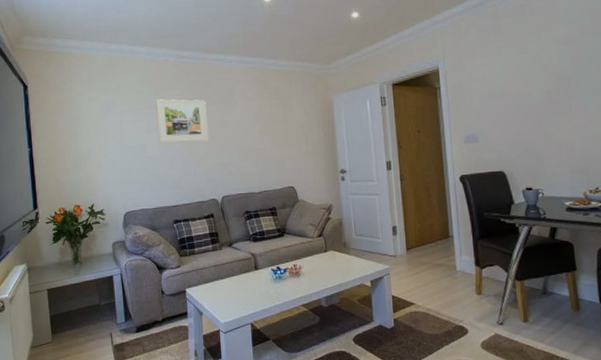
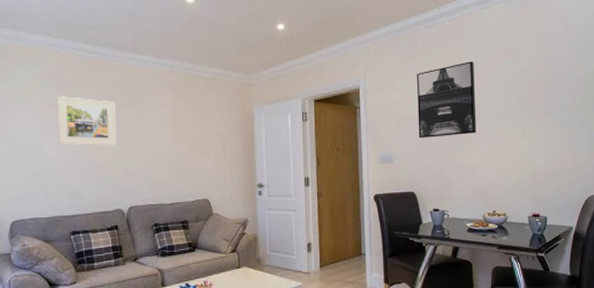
wall art: none [500,29,572,116] -> present [417,61,477,139]

